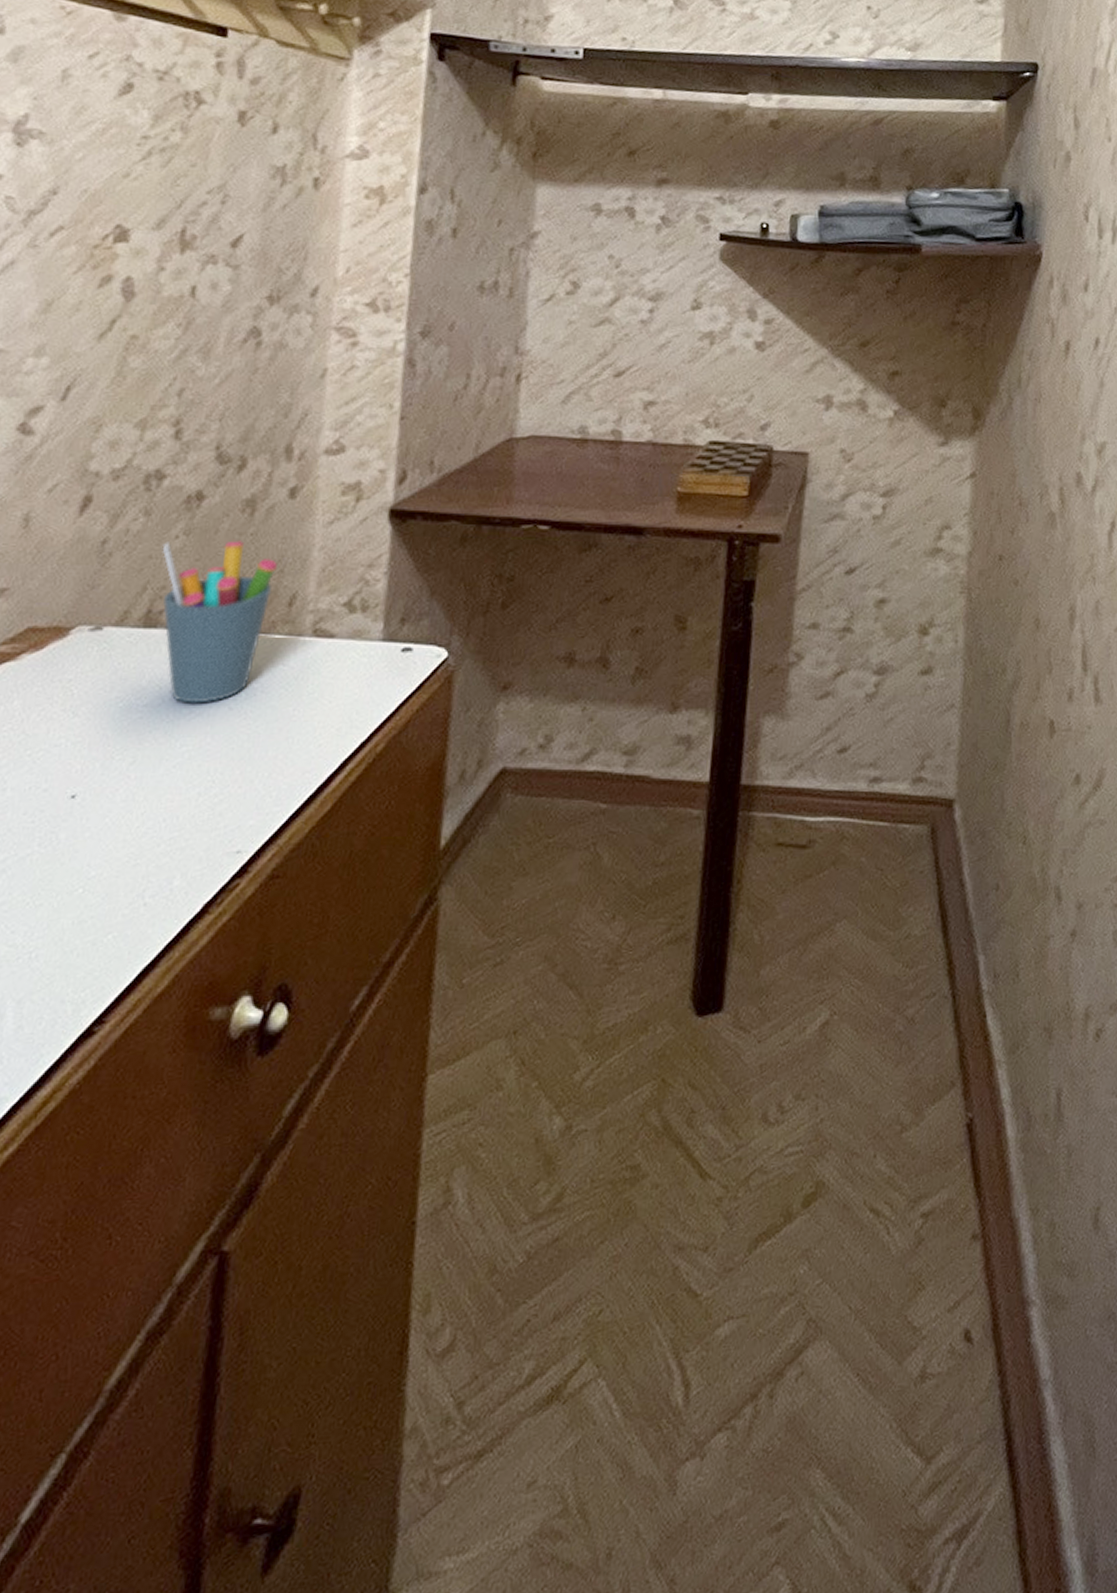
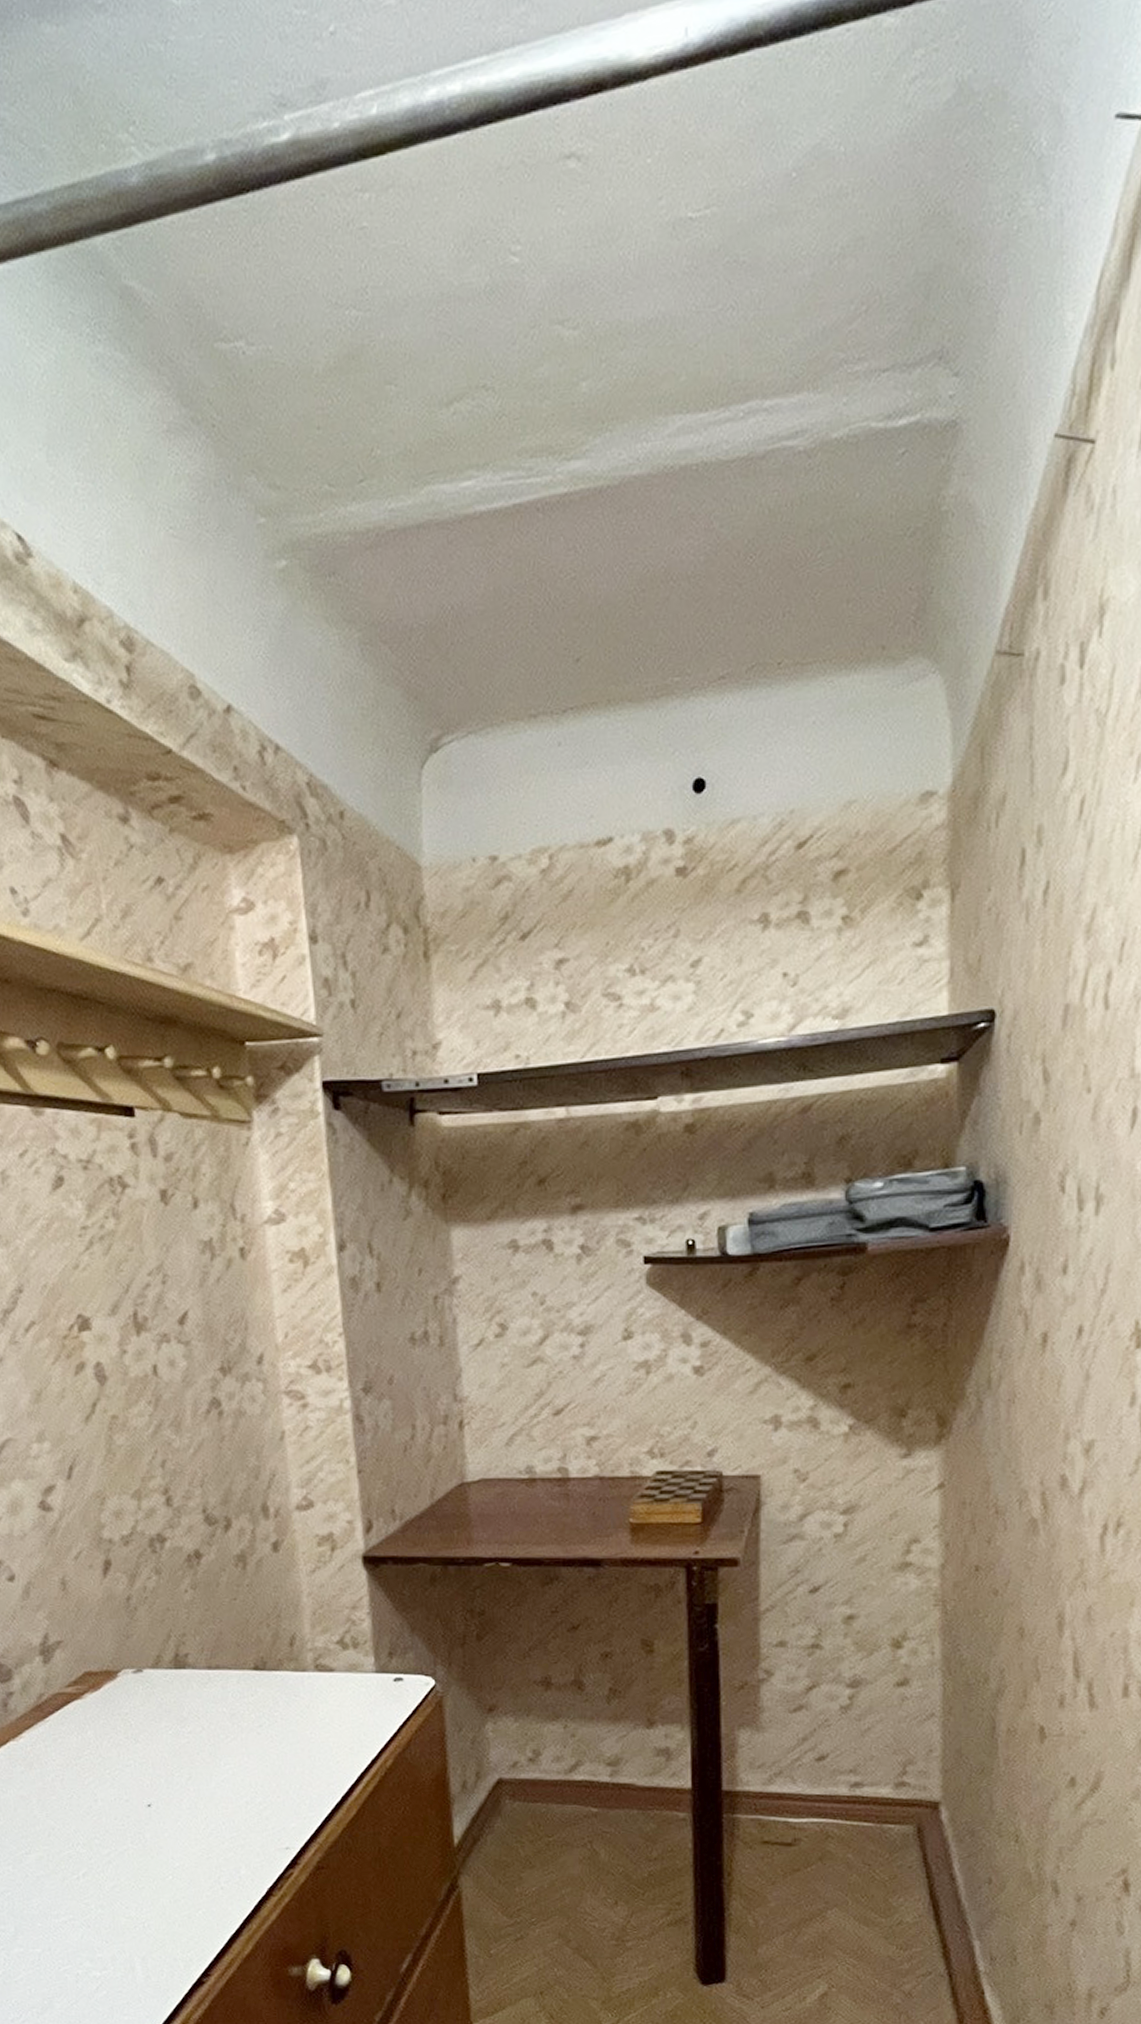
pen holder: present [162,540,277,704] -> none [176,1591,274,1730]

